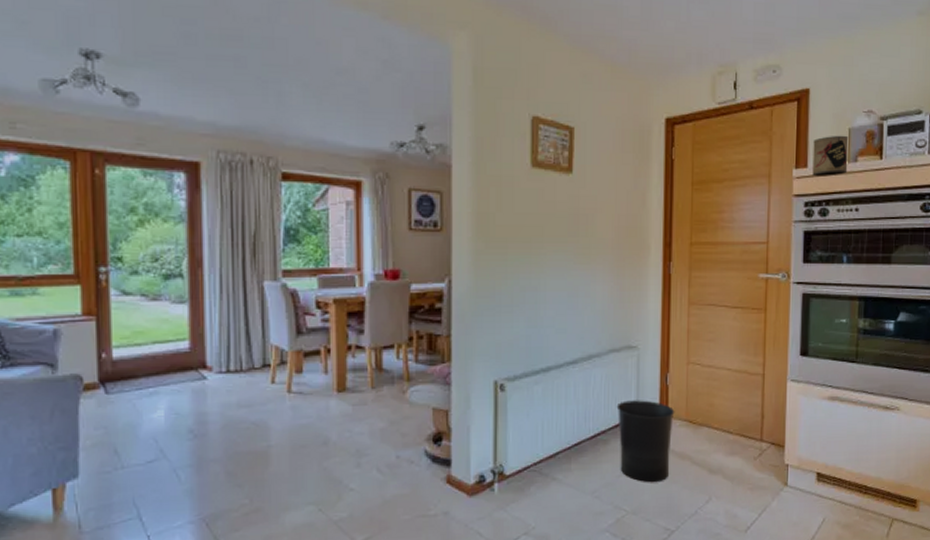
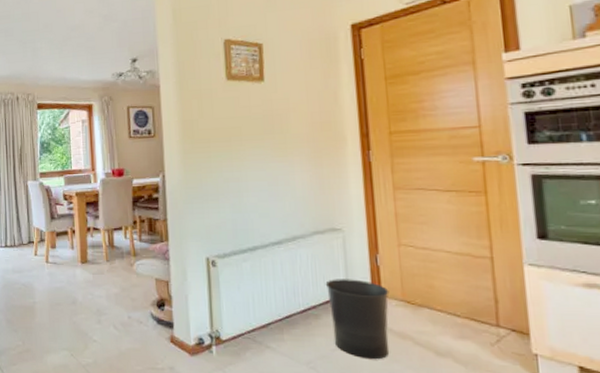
tin can: present [812,135,849,177] -> none [524,12,574,57]

